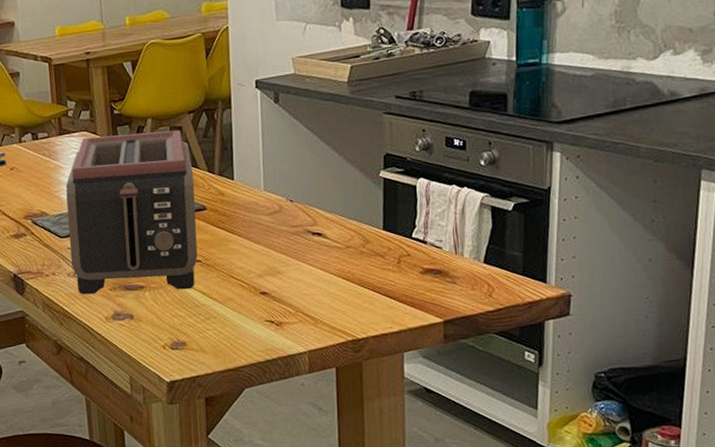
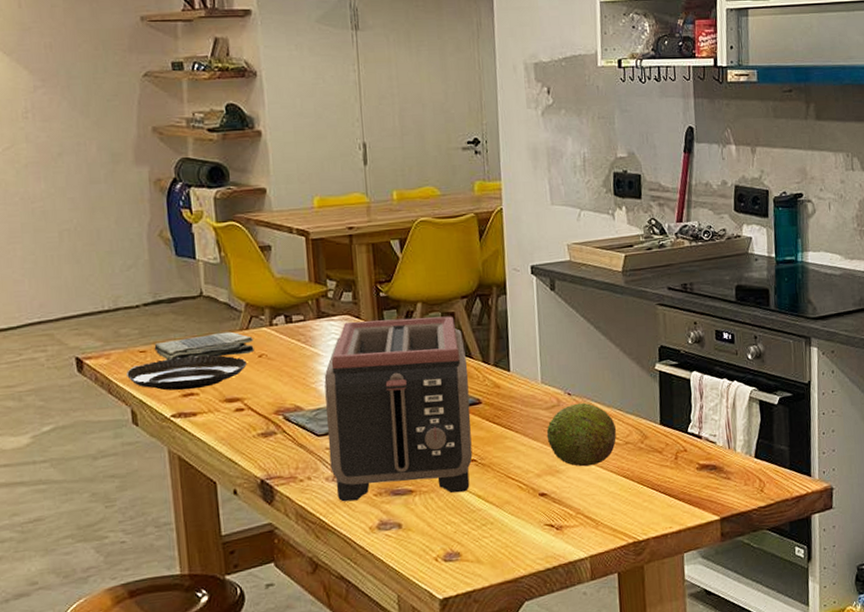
fruit: none [268,208,338,269] -> present [546,402,617,467]

